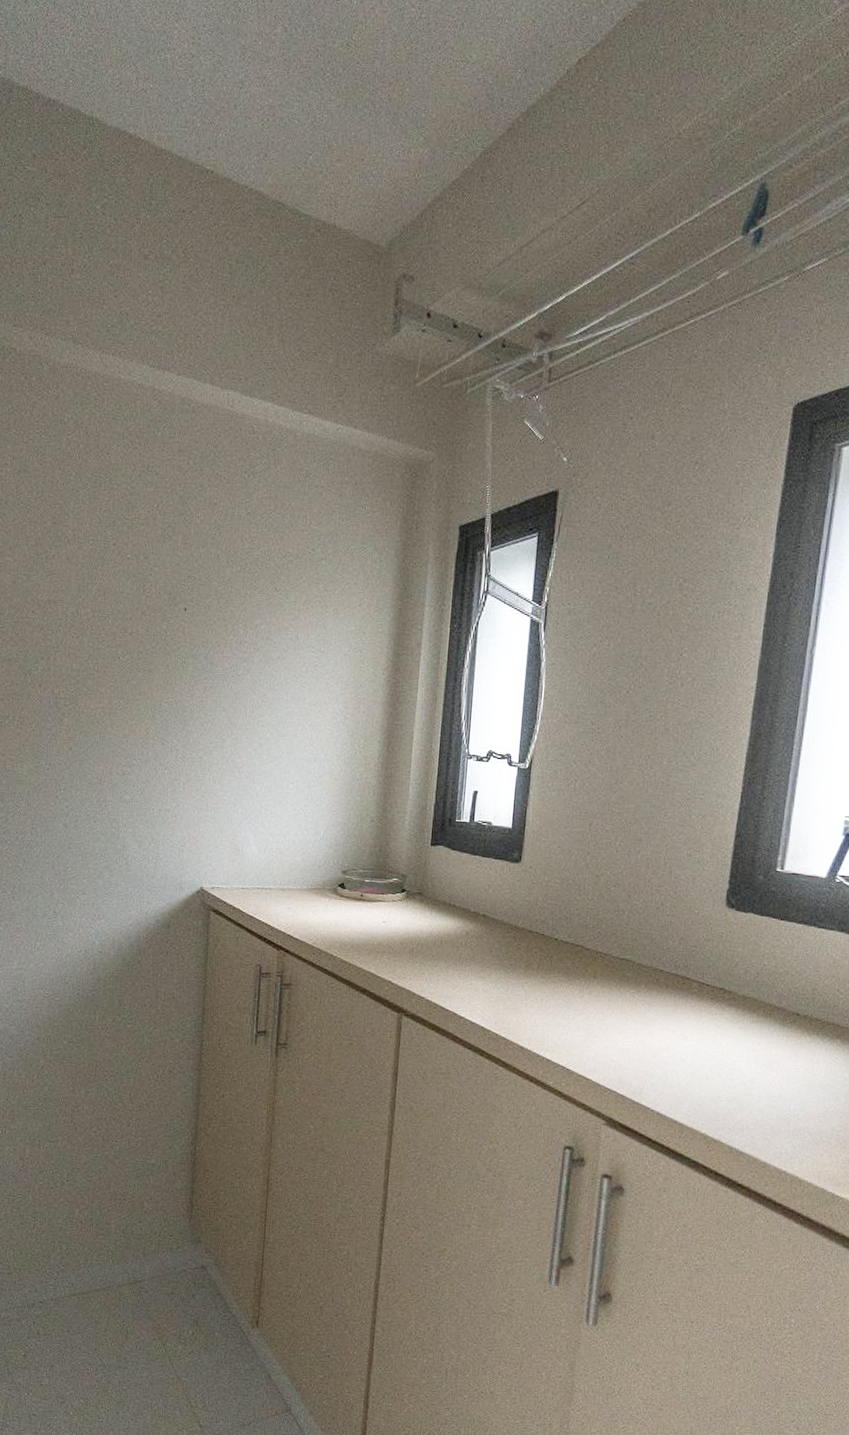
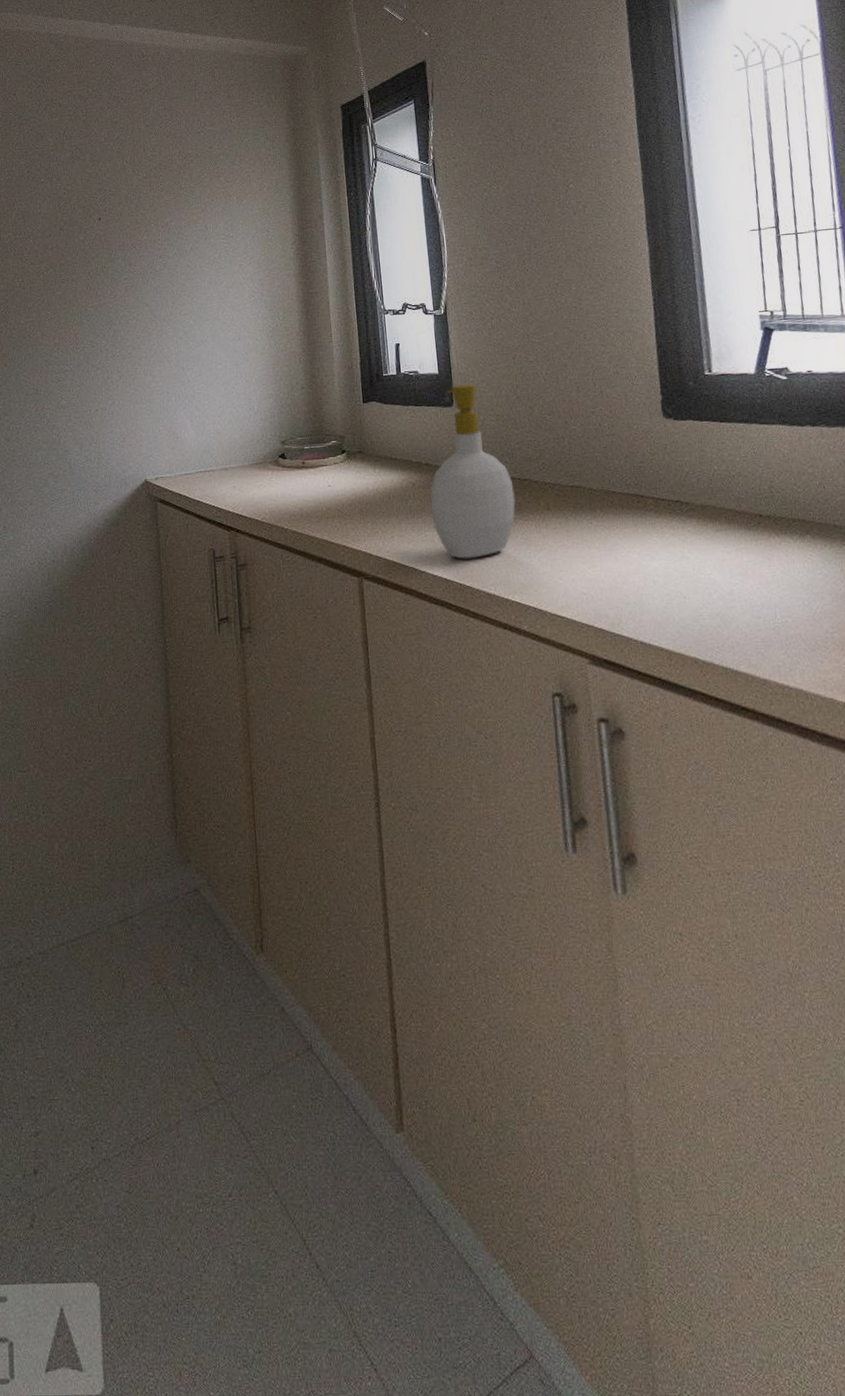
soap bottle: none [479,842,565,1013] -> present [429,384,516,559]

